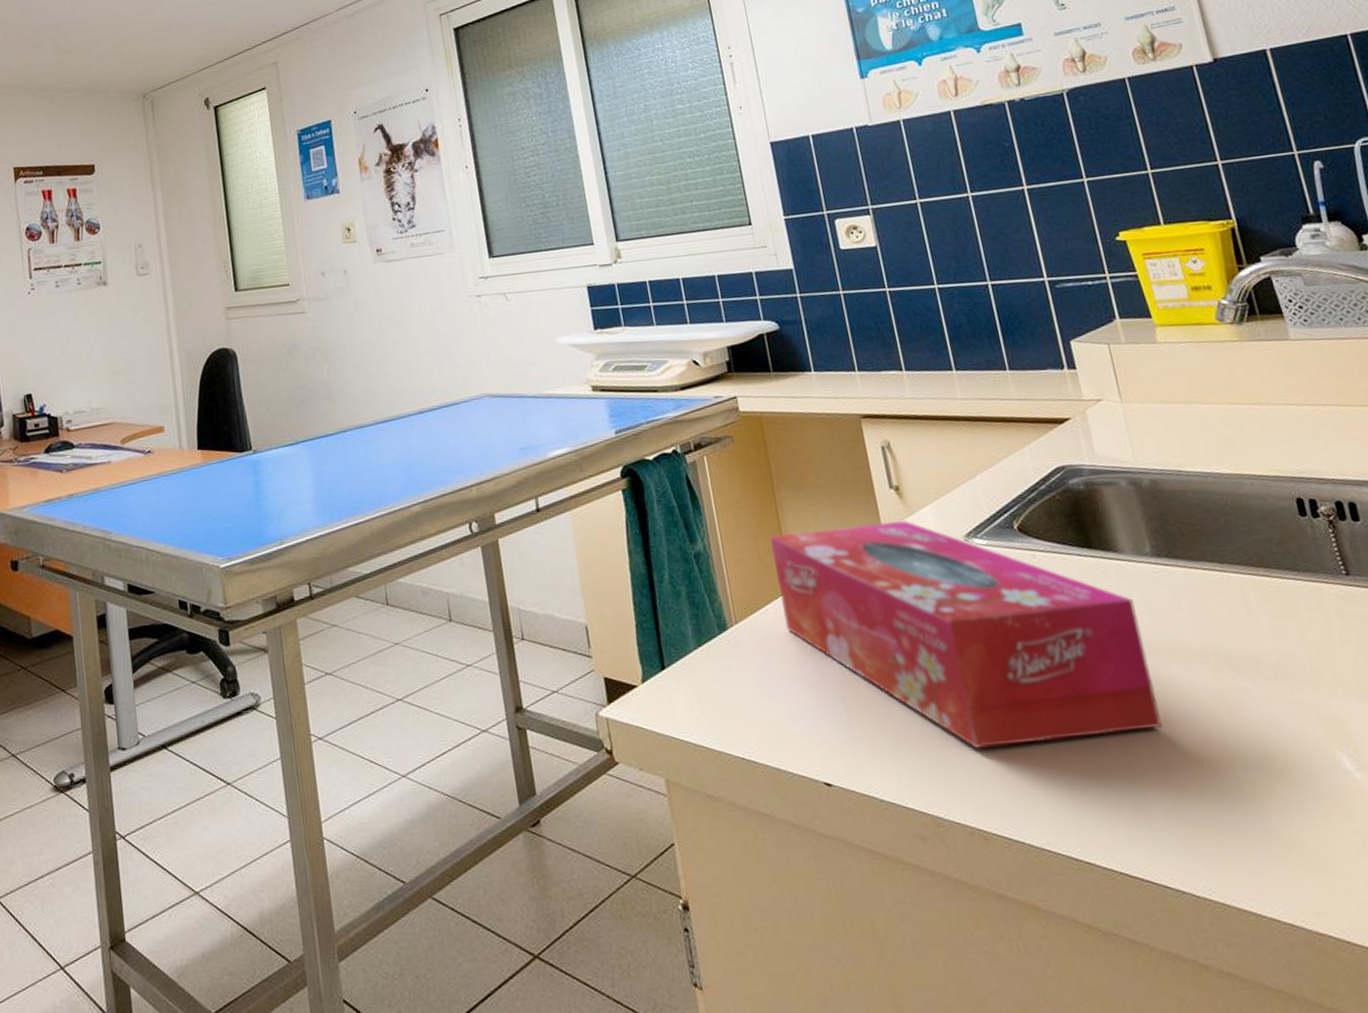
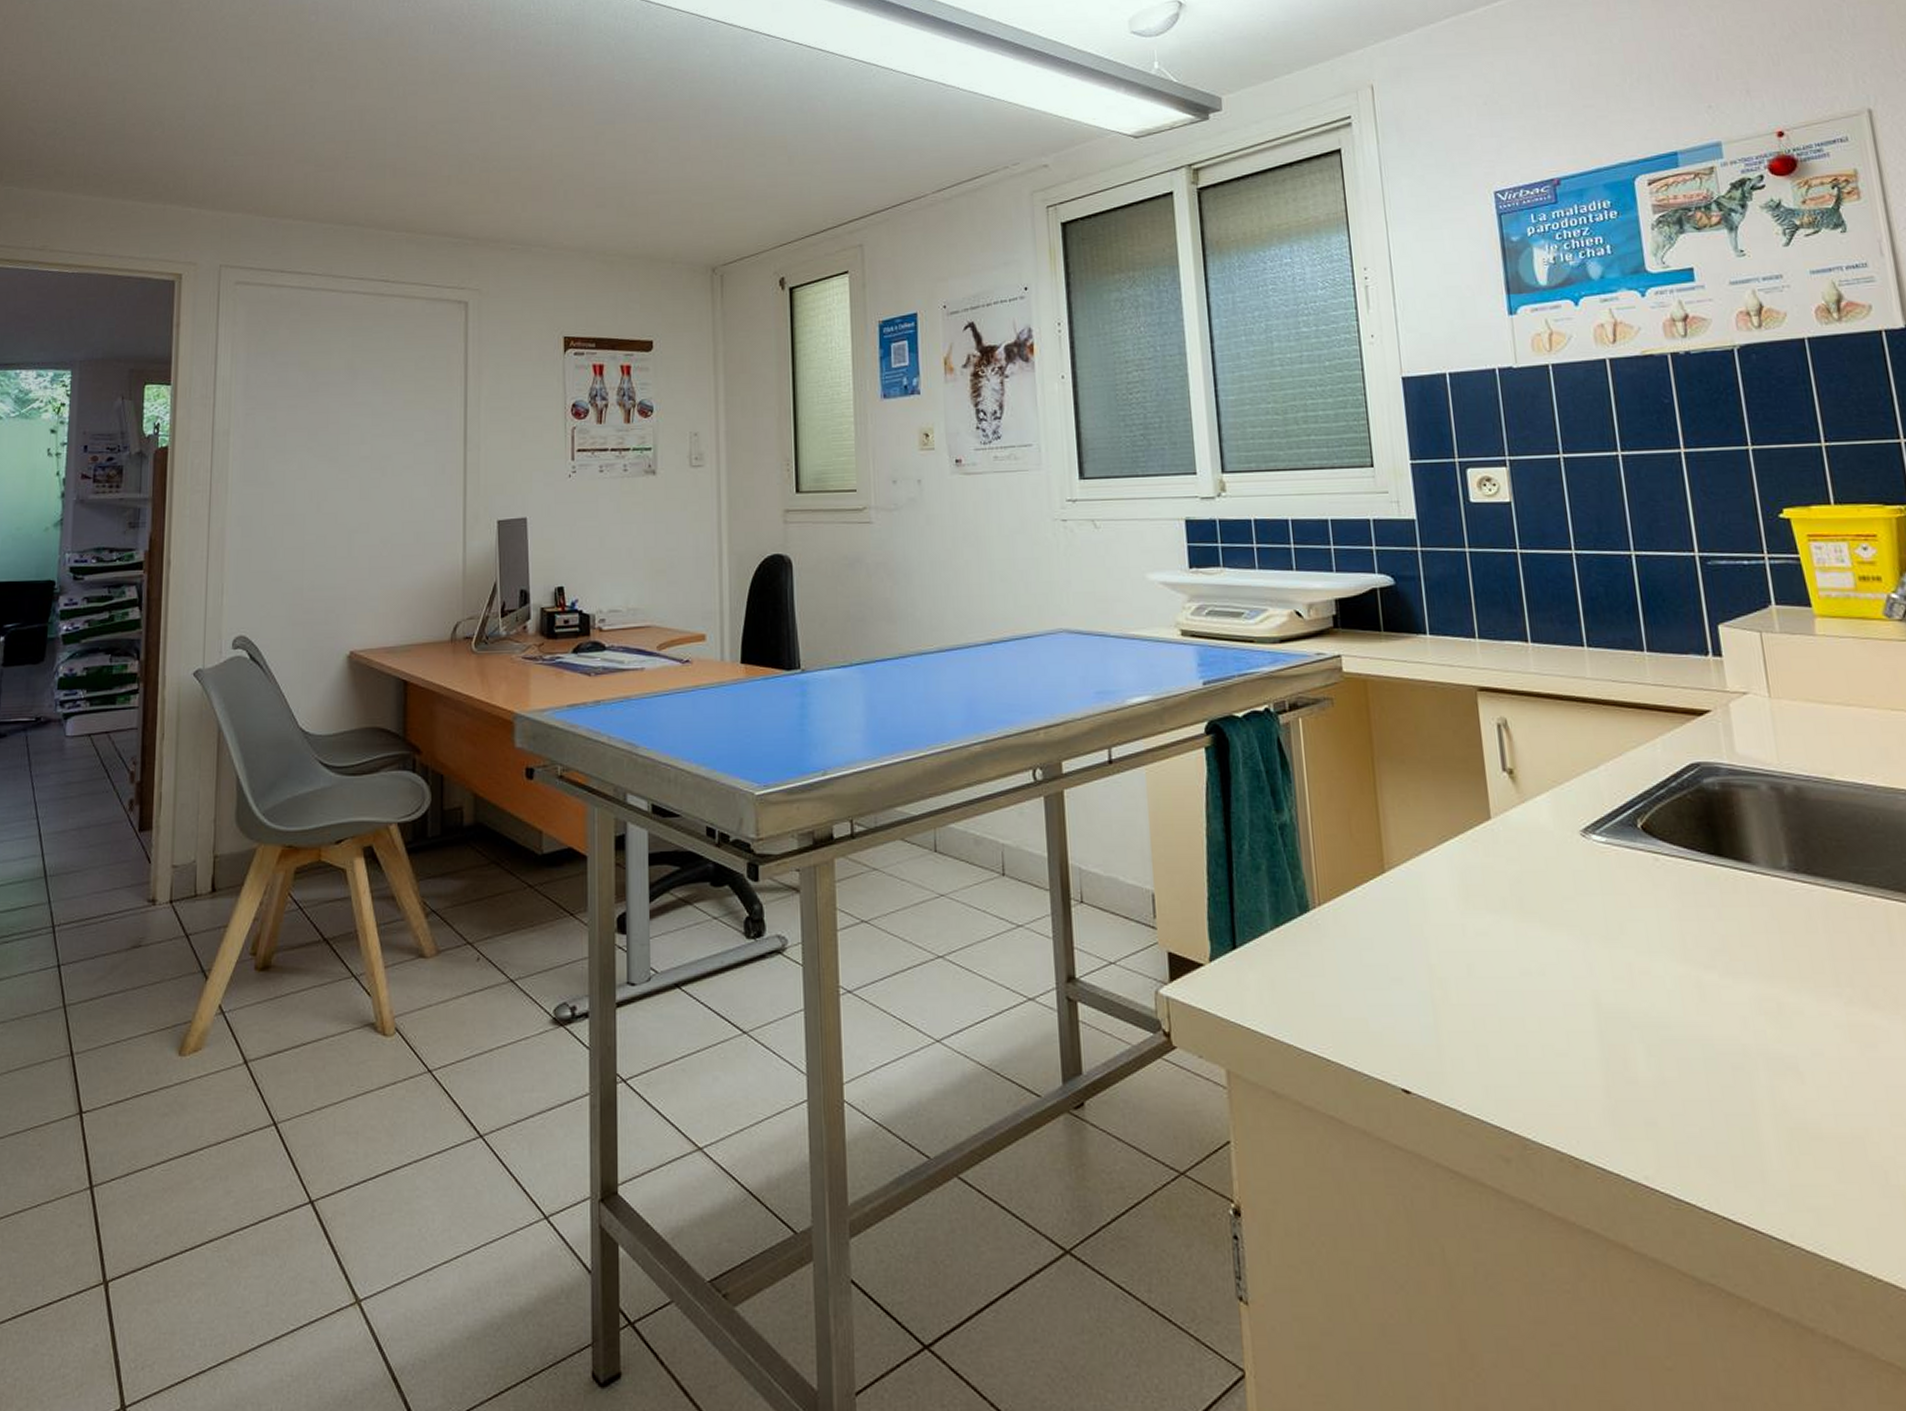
tissue box: present [770,521,1163,750] -> none [1365,807,1784,1068]

